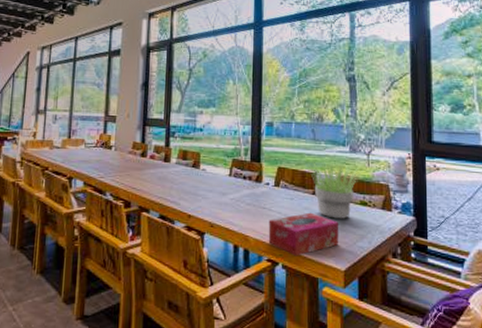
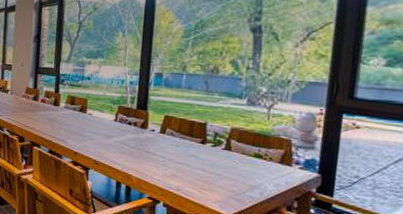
tissue box: present [268,212,339,256] -> none [150,159,228,198]
potted plant: present [306,161,363,219] -> none [196,112,262,169]

